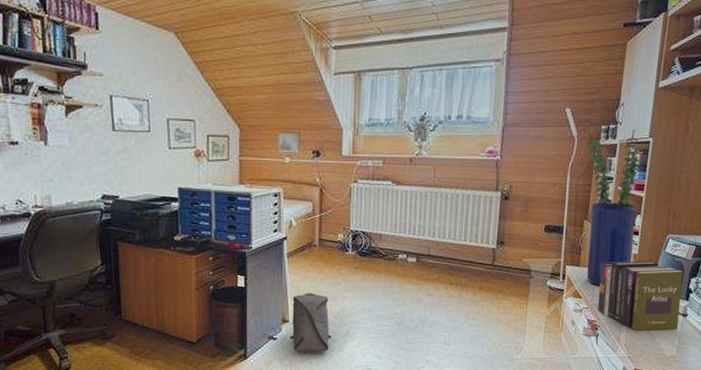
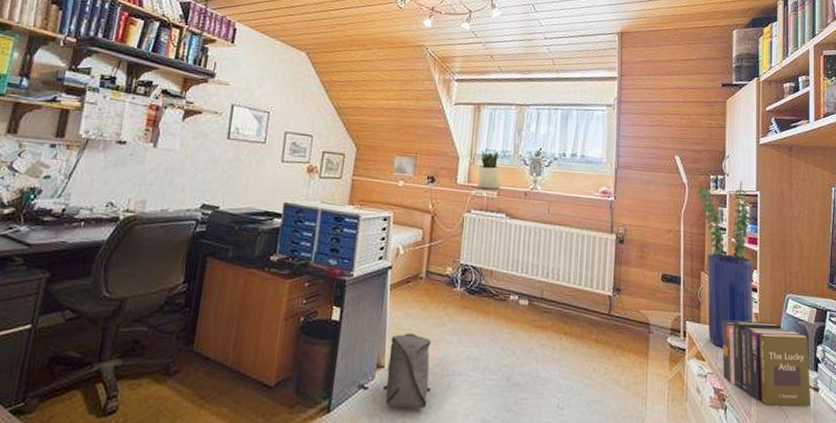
planter: none [361,120,386,159] -> present [476,150,501,190]

